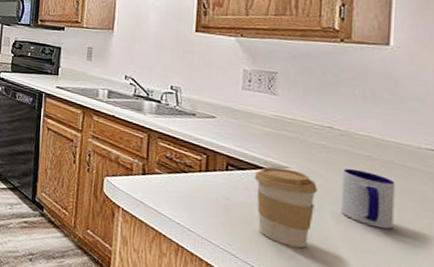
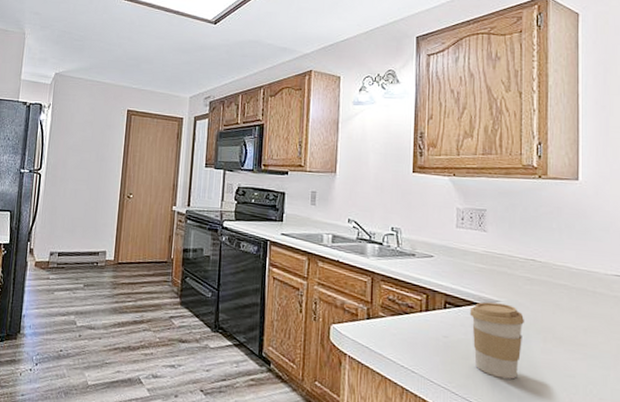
mug: present [341,168,395,230] -> none [545,298,589,354]

